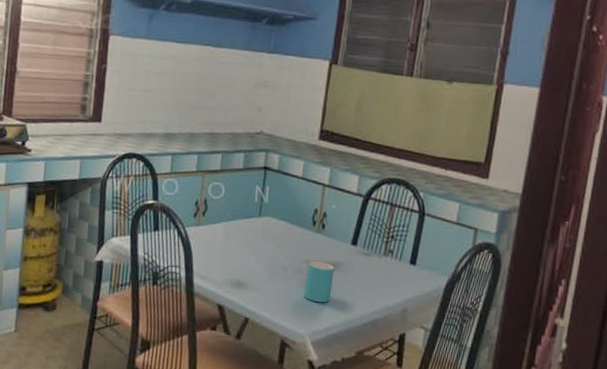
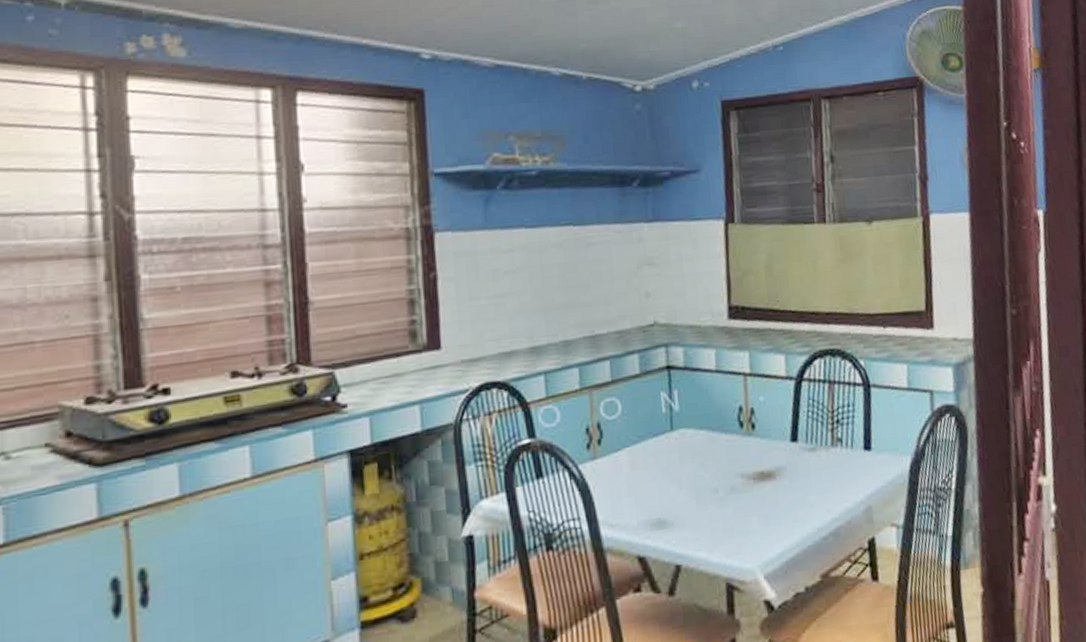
cup: present [303,261,335,303] -> none [742,470,778,524]

